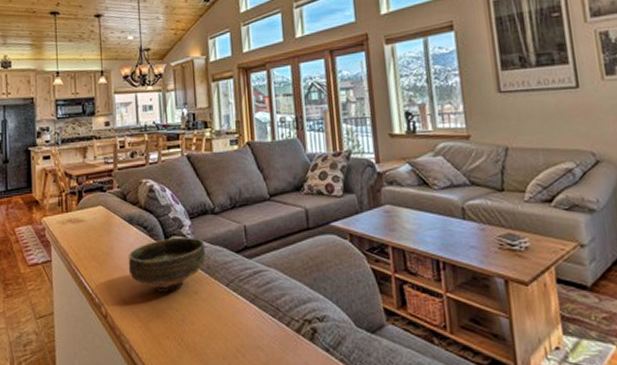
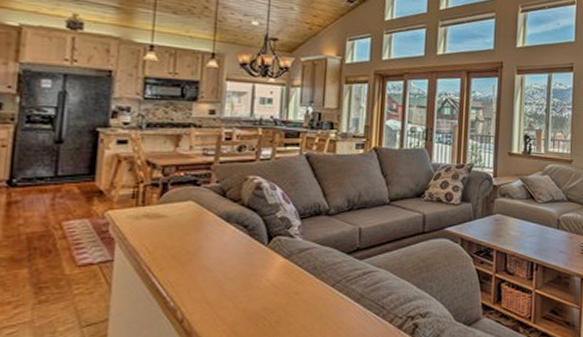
bowl: present [128,237,206,293] -> none [218,237,314,294]

